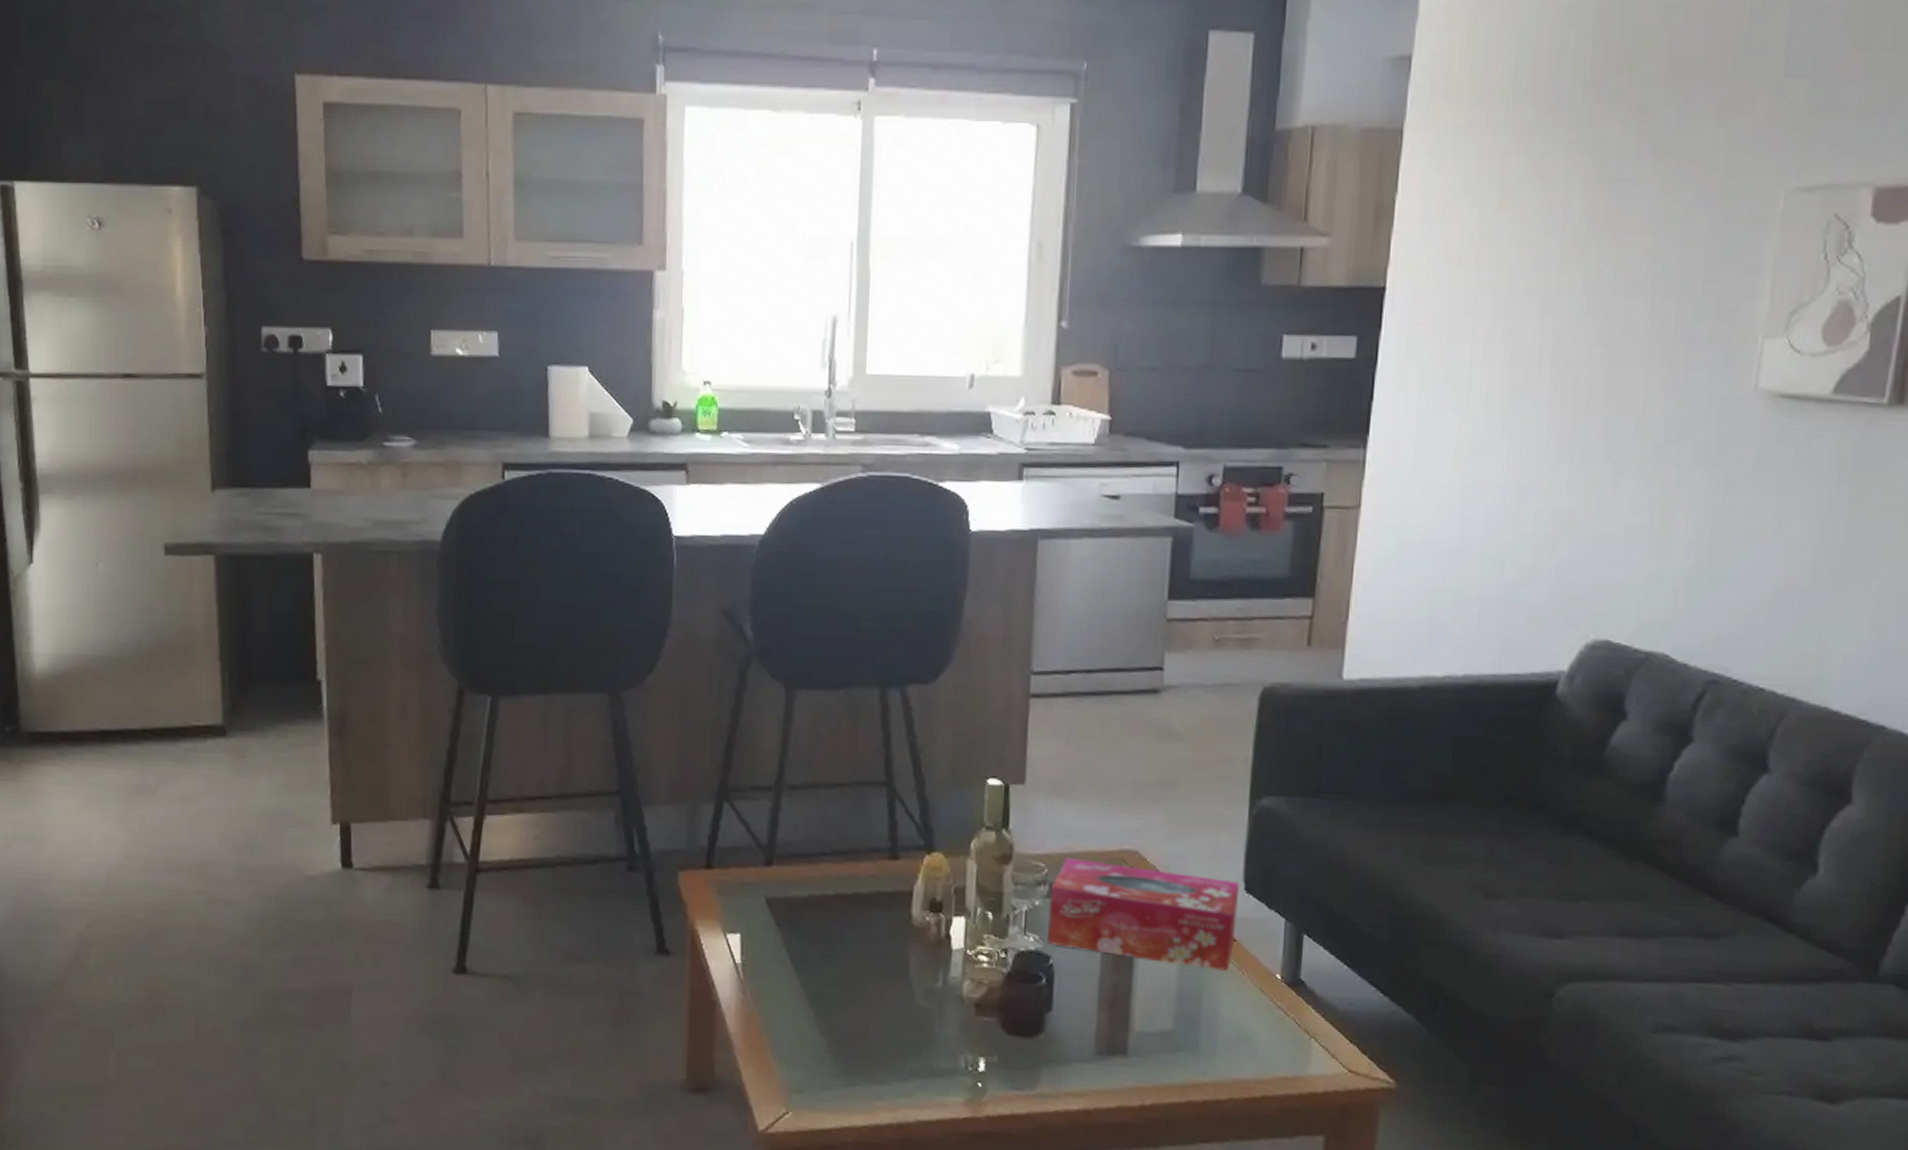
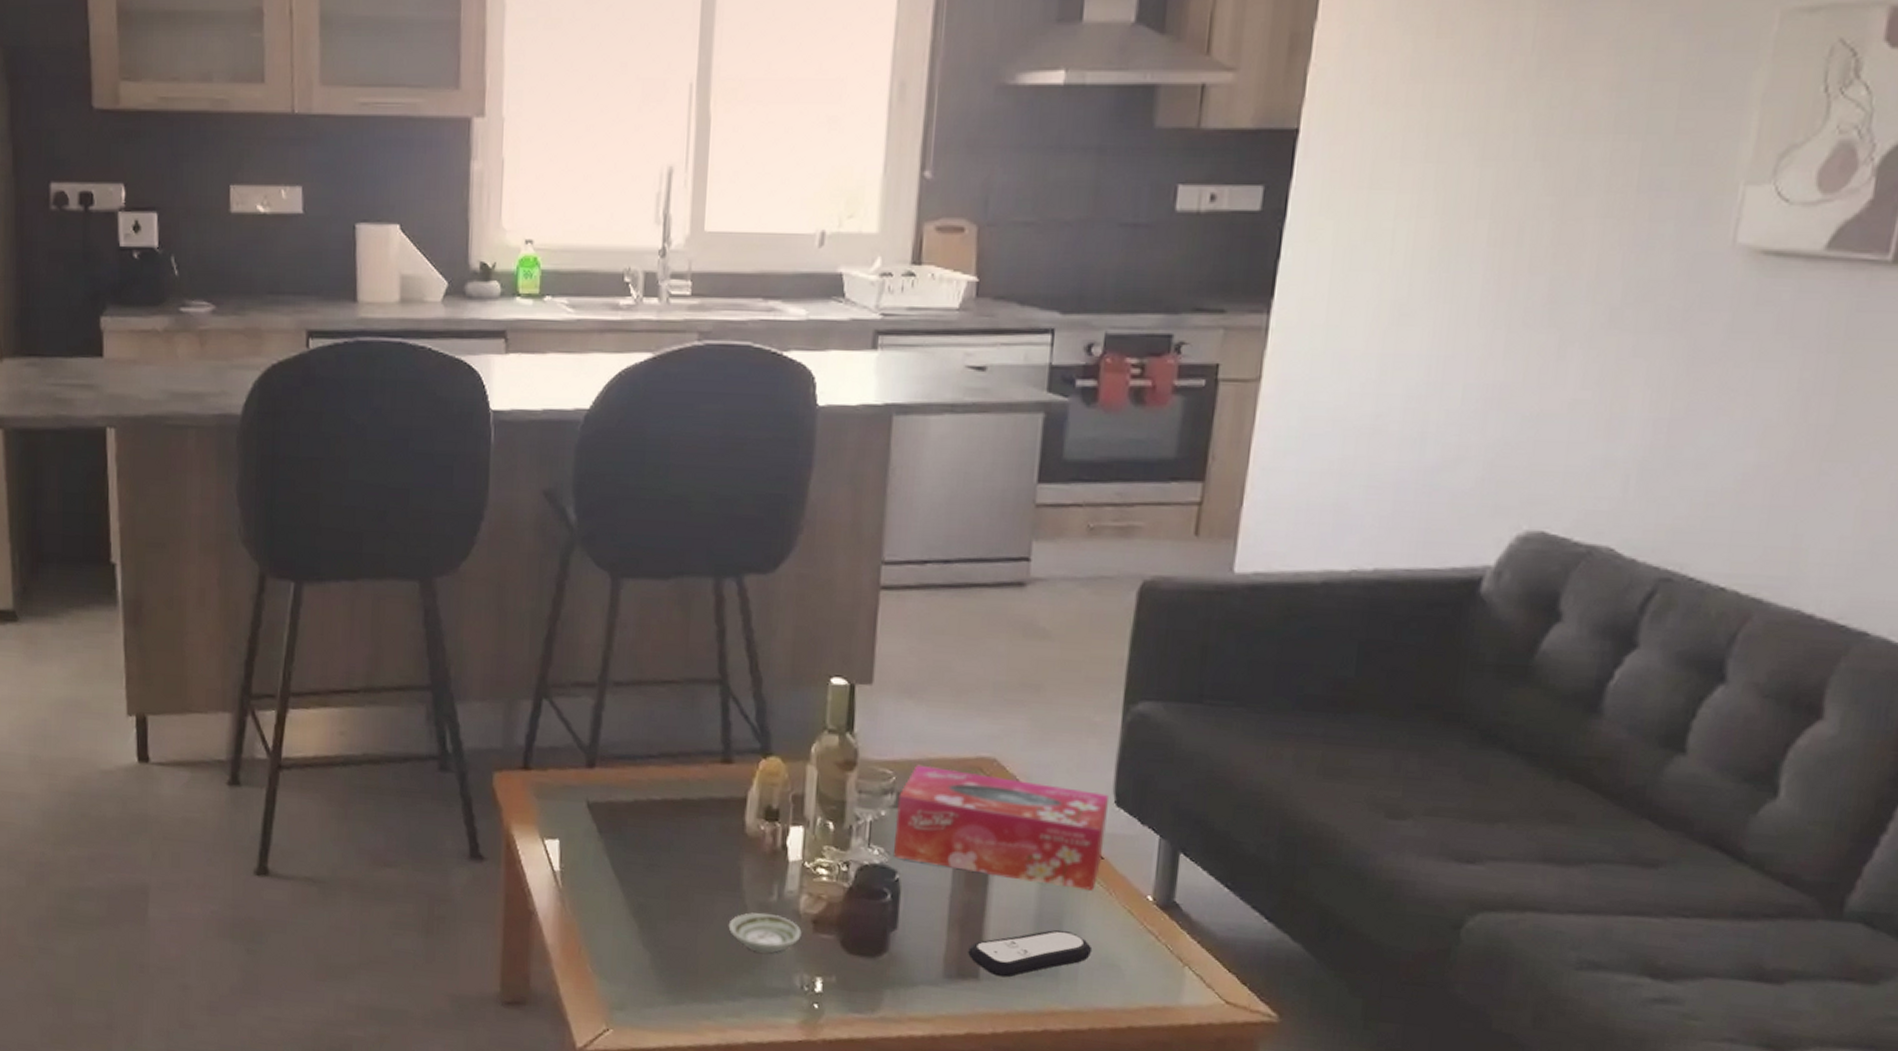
saucer: none [897,998,965,1036] -> present [728,912,802,954]
remote control: none [1117,1008,1229,1053] -> present [968,930,1093,978]

